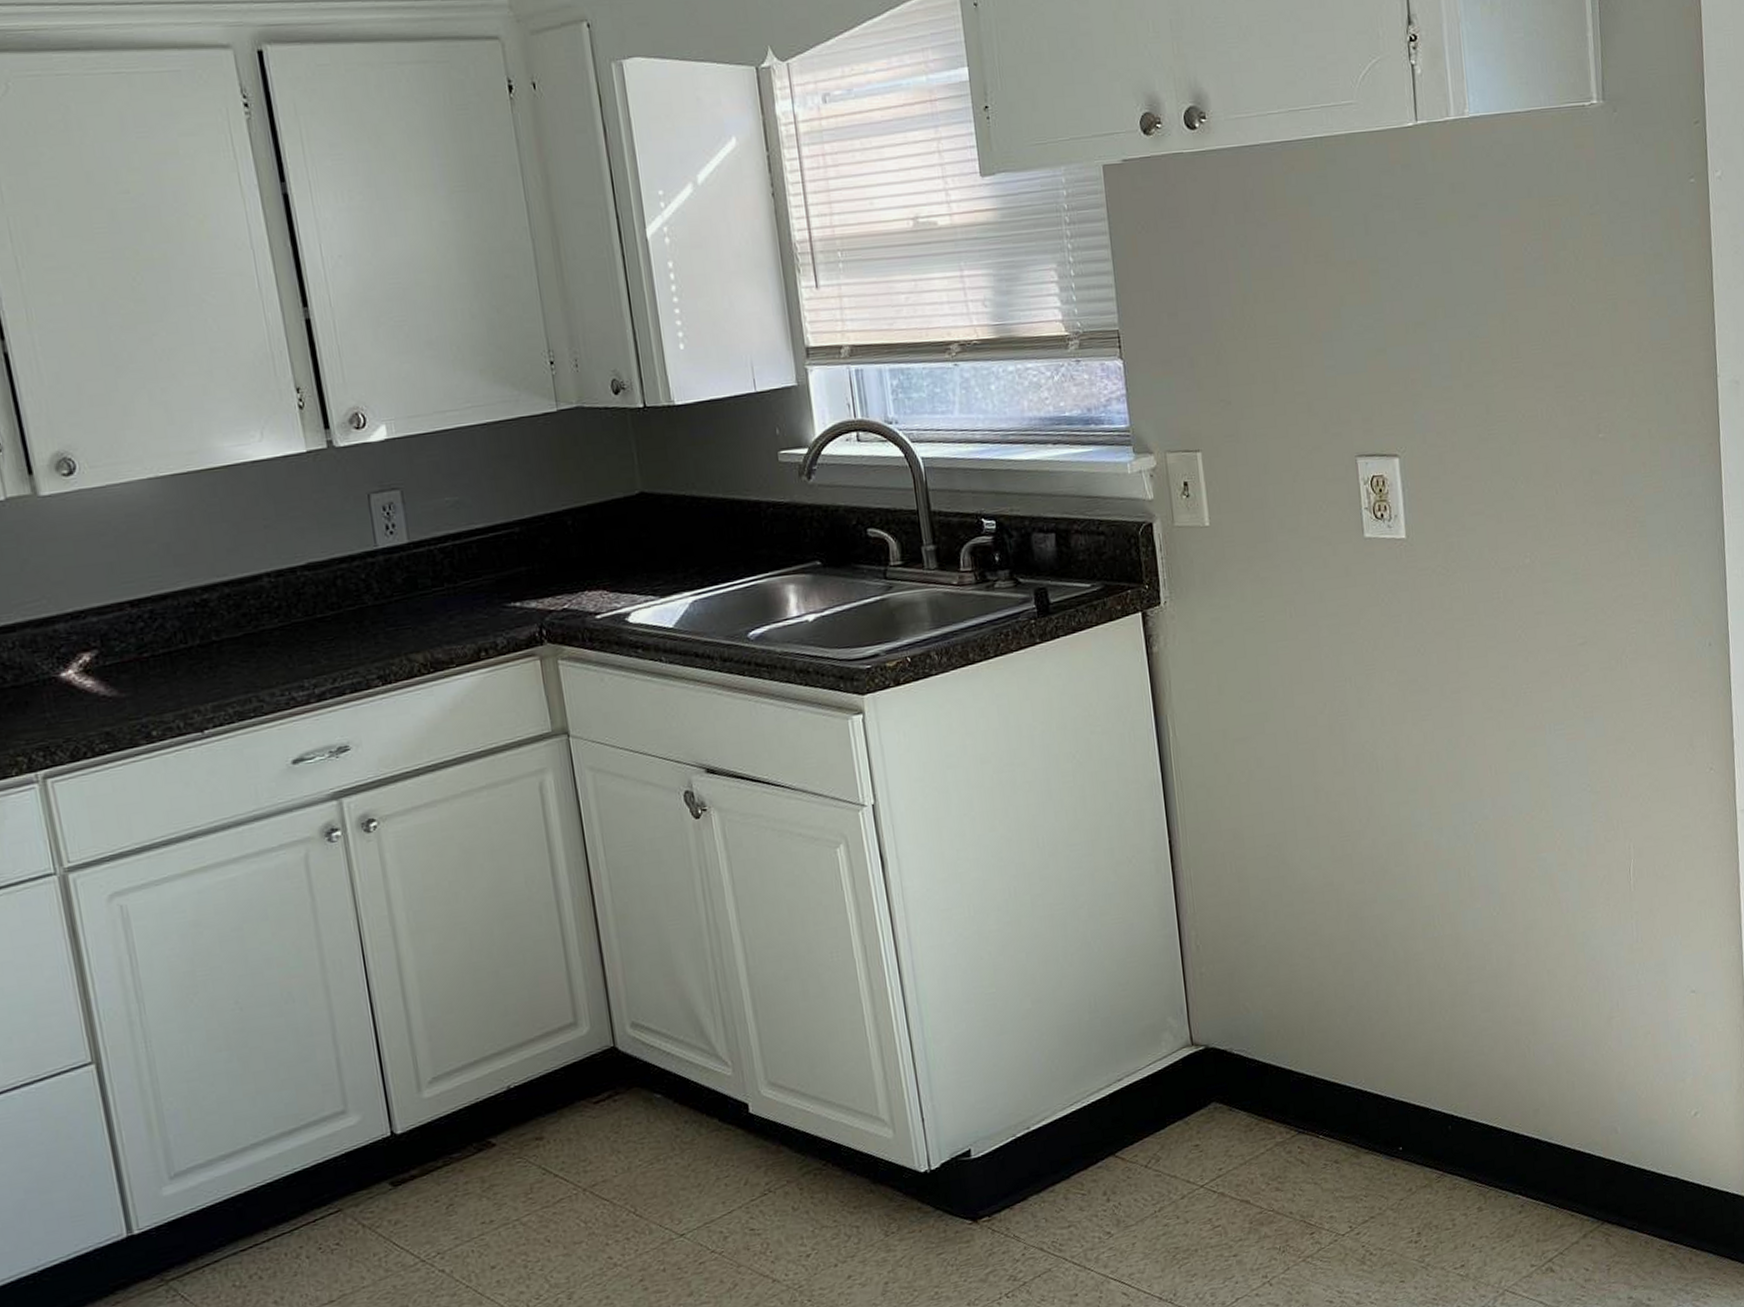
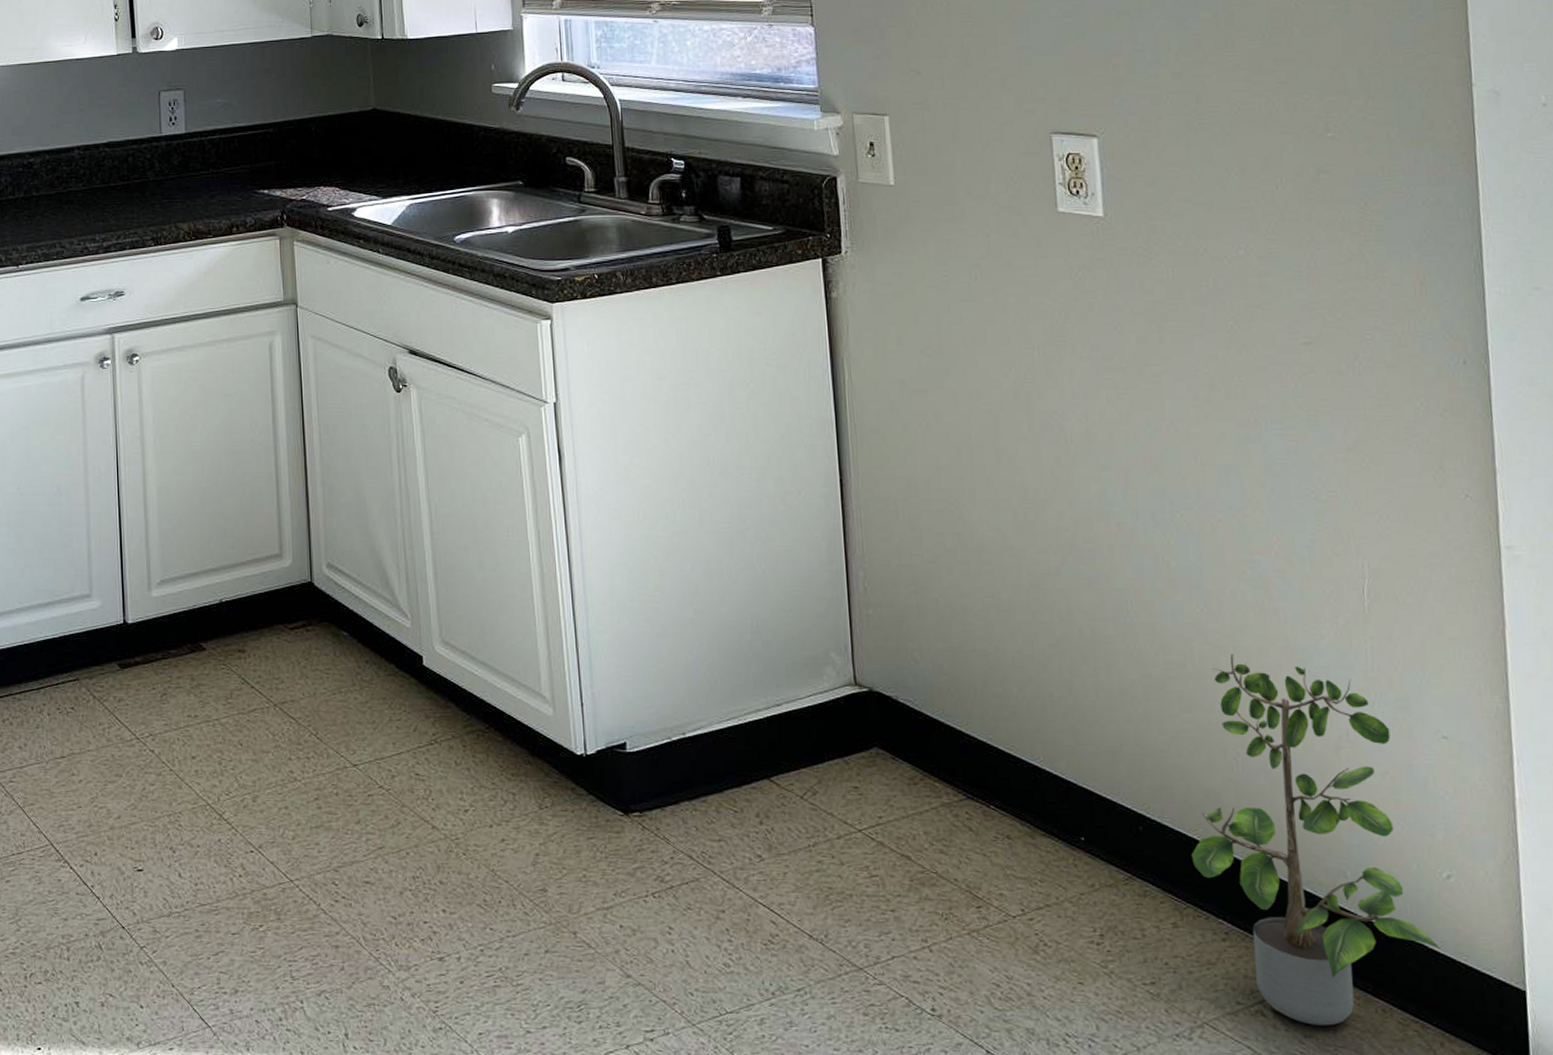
potted plant: none [1492,948,1689,1270] -> present [1191,653,1440,1026]

